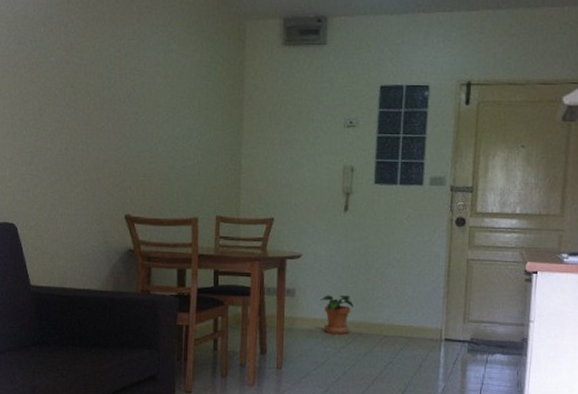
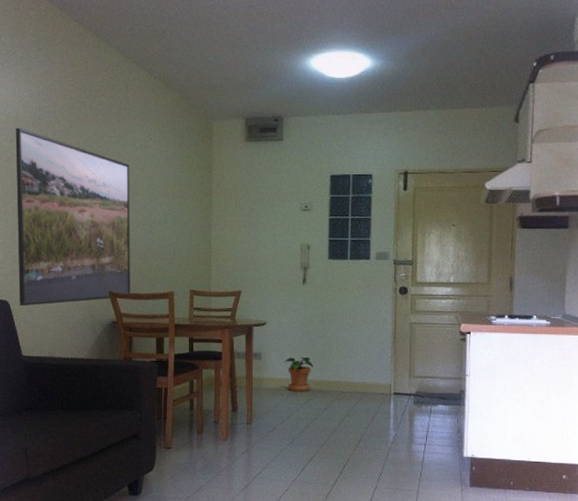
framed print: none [23,27,150,231] -> present [15,127,130,306]

